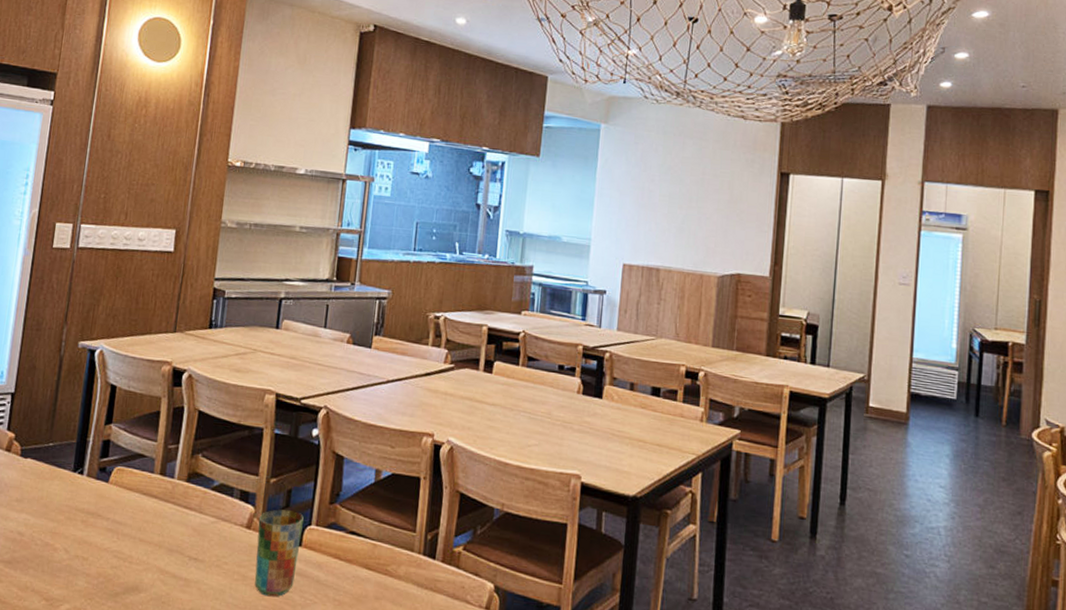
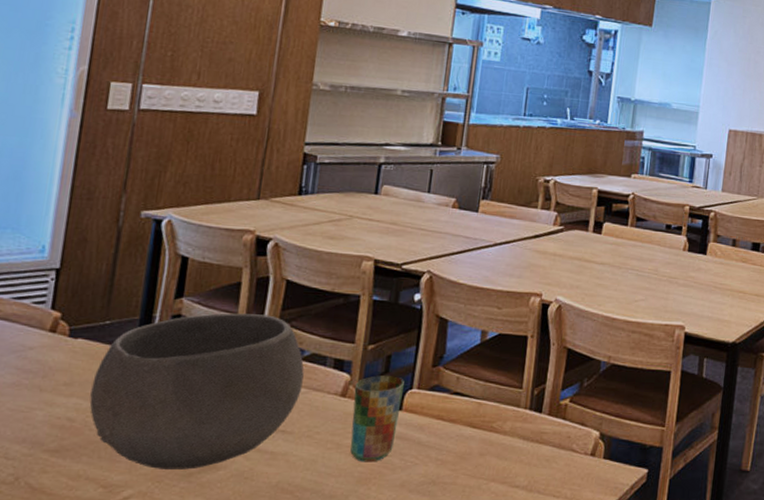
bowl: none [36,440,214,590] -> present [89,313,304,470]

